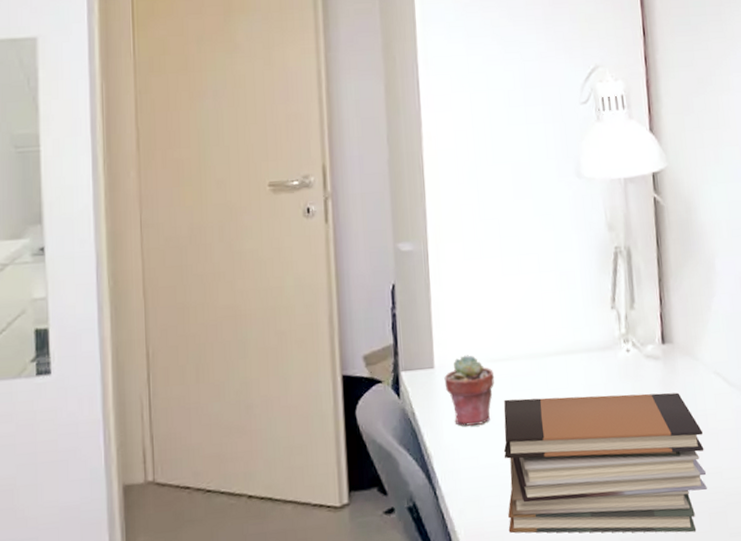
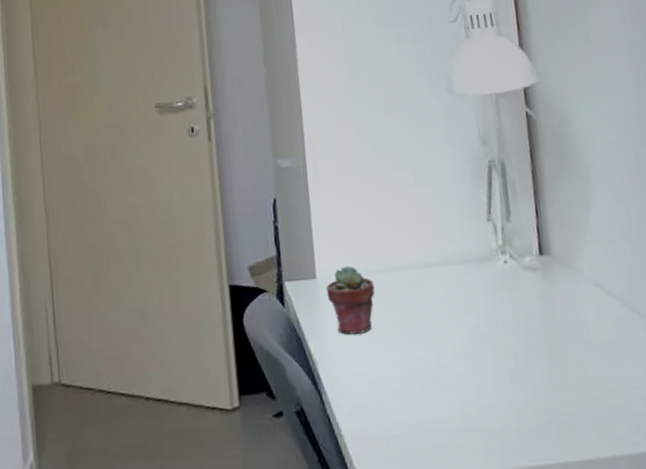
book stack: present [503,392,707,533] -> none [385,303,591,442]

